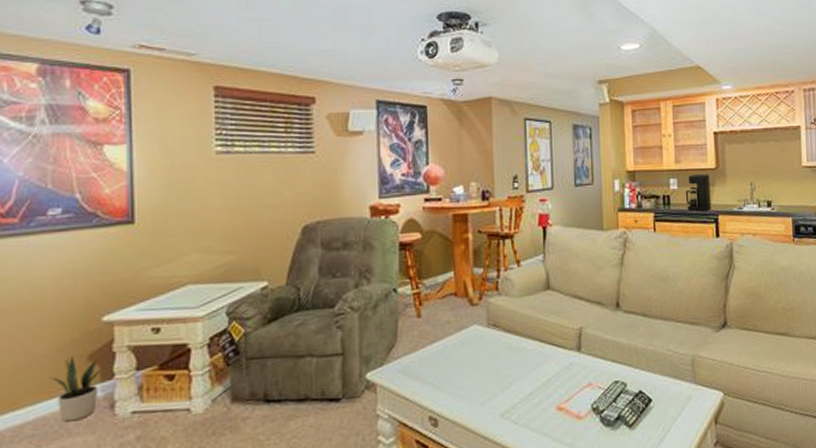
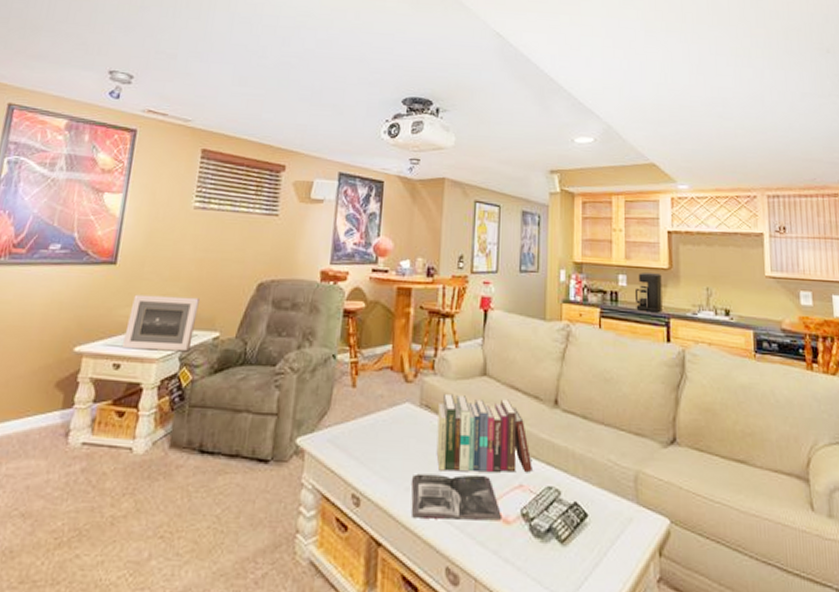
potted plant: present [51,355,105,422] -> none [22,380,68,444]
picture frame: none [157,248,239,311] -> present [121,294,200,352]
magazine: none [487,380,575,428] -> present [411,473,503,521]
books: none [506,309,600,383] -> present [436,393,532,473]

